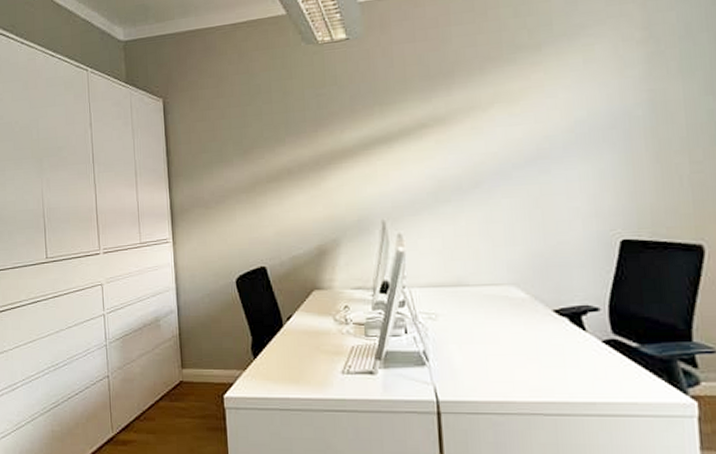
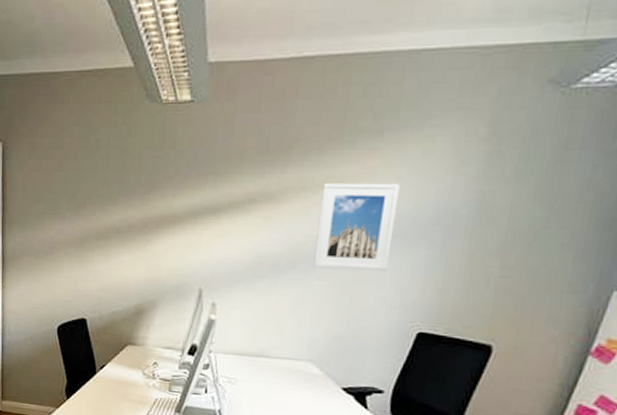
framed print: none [491,92,574,186] -> present [313,182,400,271]

